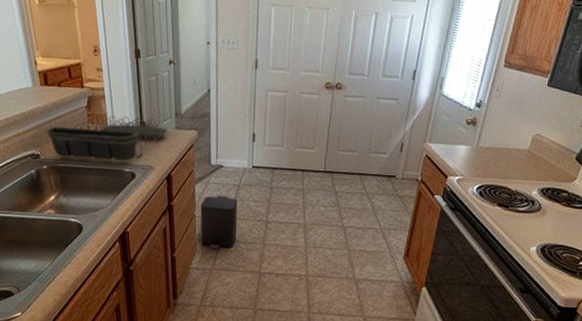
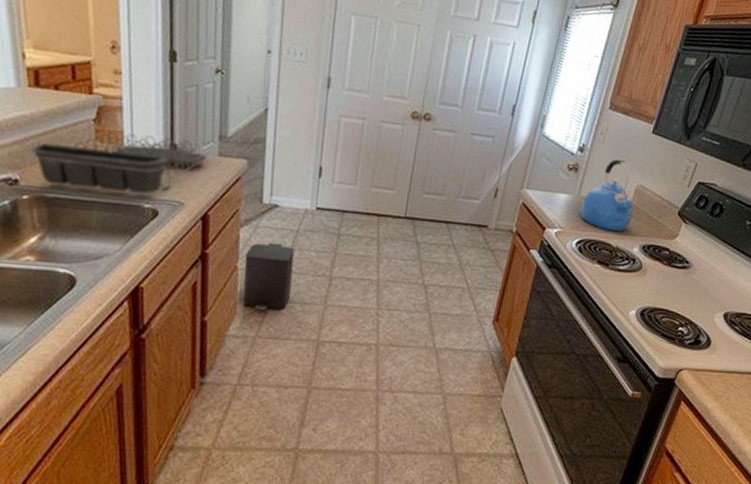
kettle: none [480,111,531,177] -> present [580,159,634,232]

